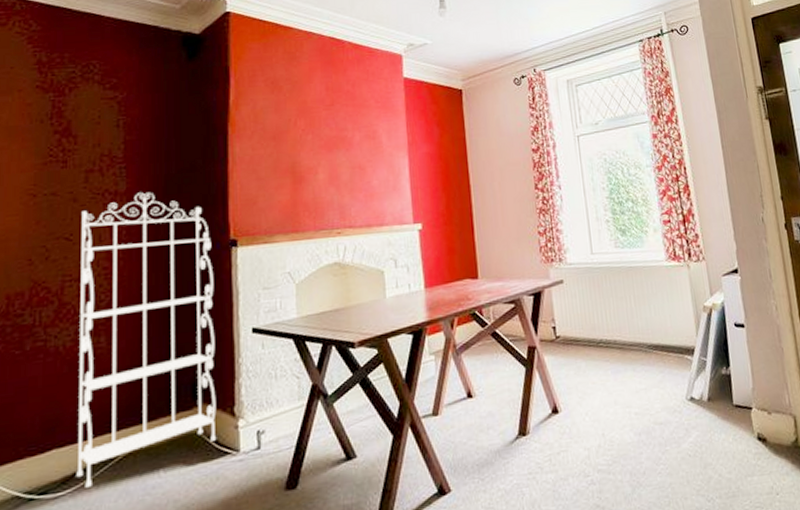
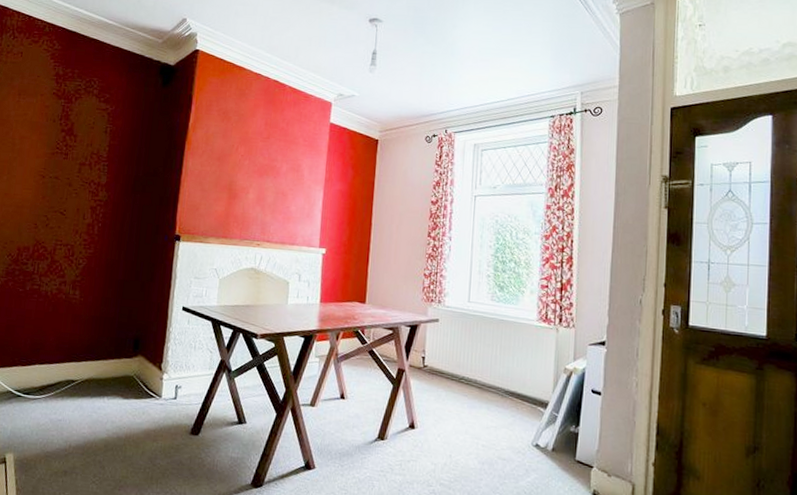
bookshelf: present [76,192,217,488] -> none [49,186,162,397]

